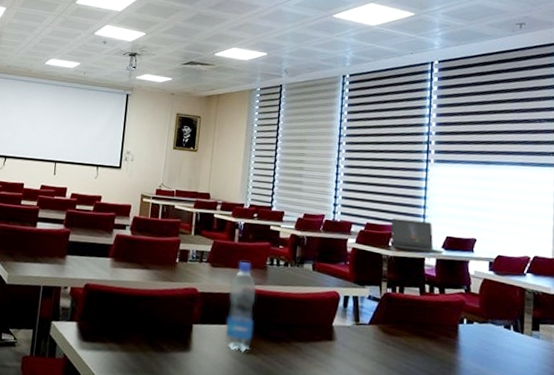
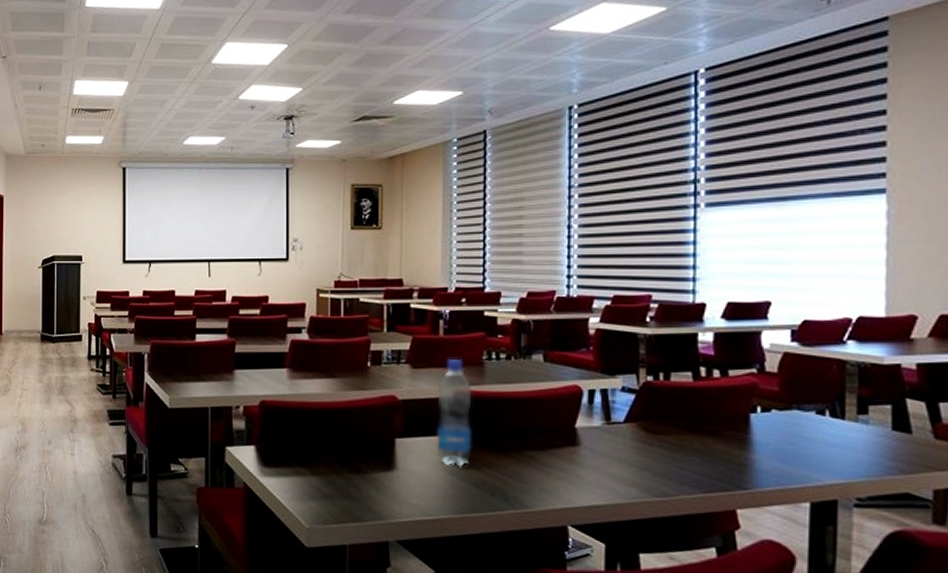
laptop computer: present [391,218,445,255] -> none [647,286,726,327]

